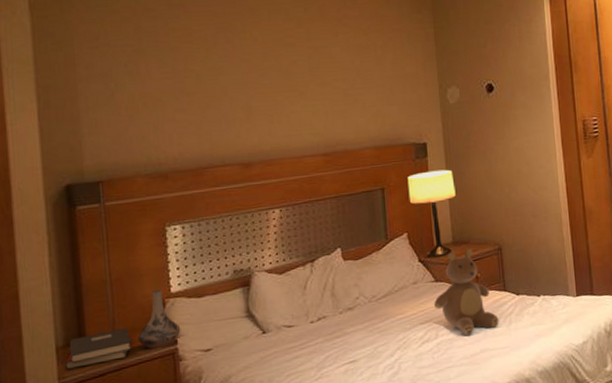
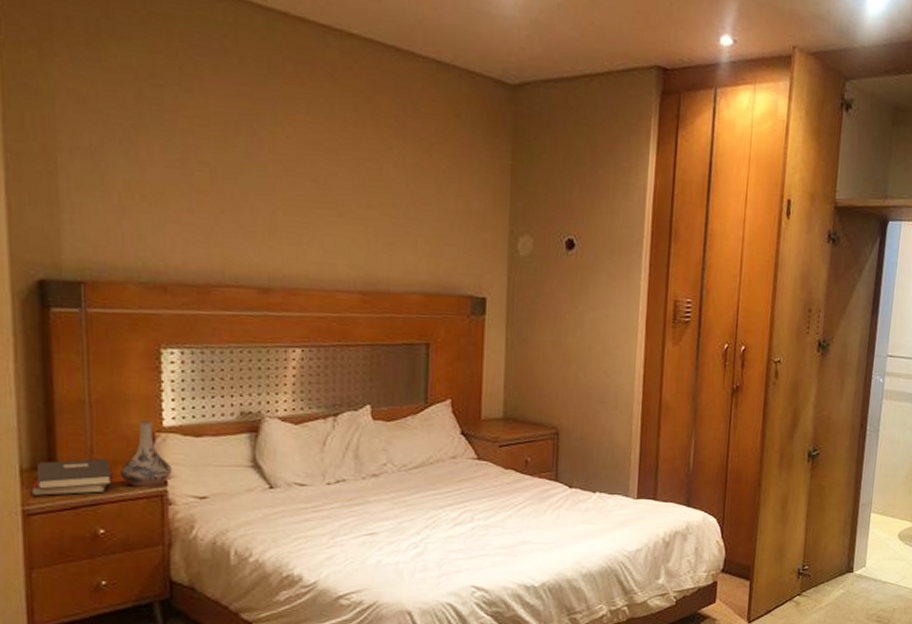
table lamp: present [407,169,456,258] -> none [457,331,514,433]
teddy bear: present [434,248,499,335] -> none [473,428,546,523]

